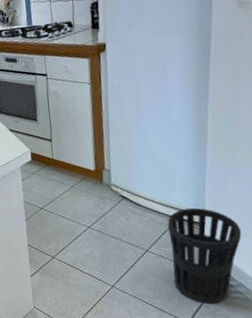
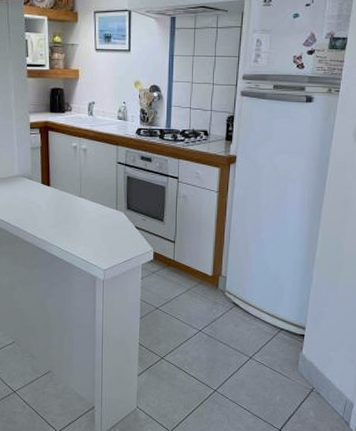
wastebasket: present [168,207,242,305] -> none [271,320,336,414]

